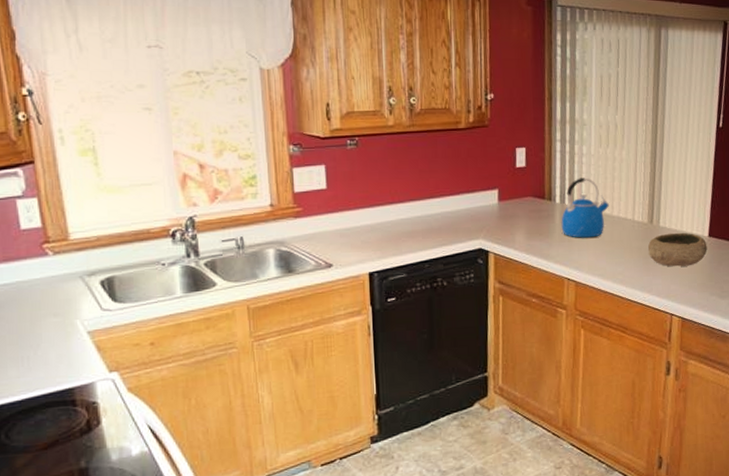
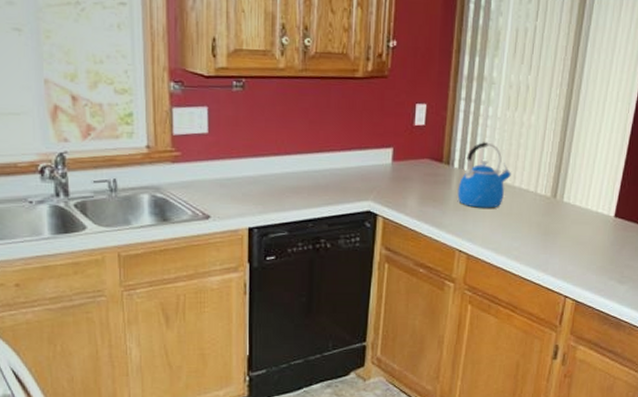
bowl: present [647,232,707,267] -> none [547,209,612,247]

